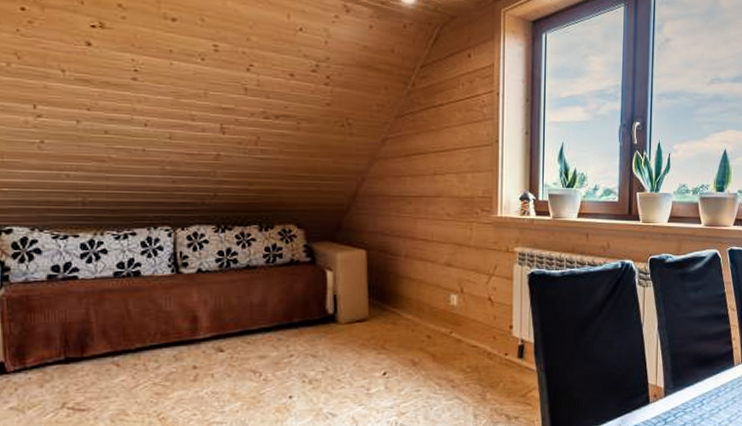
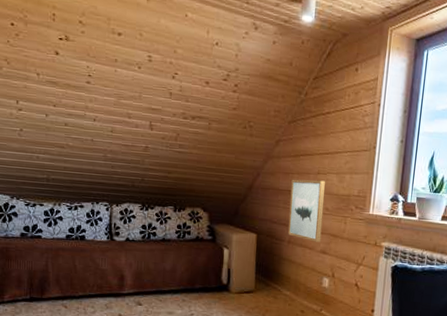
wall art: none [403,182,445,254] -> present [287,179,325,243]

